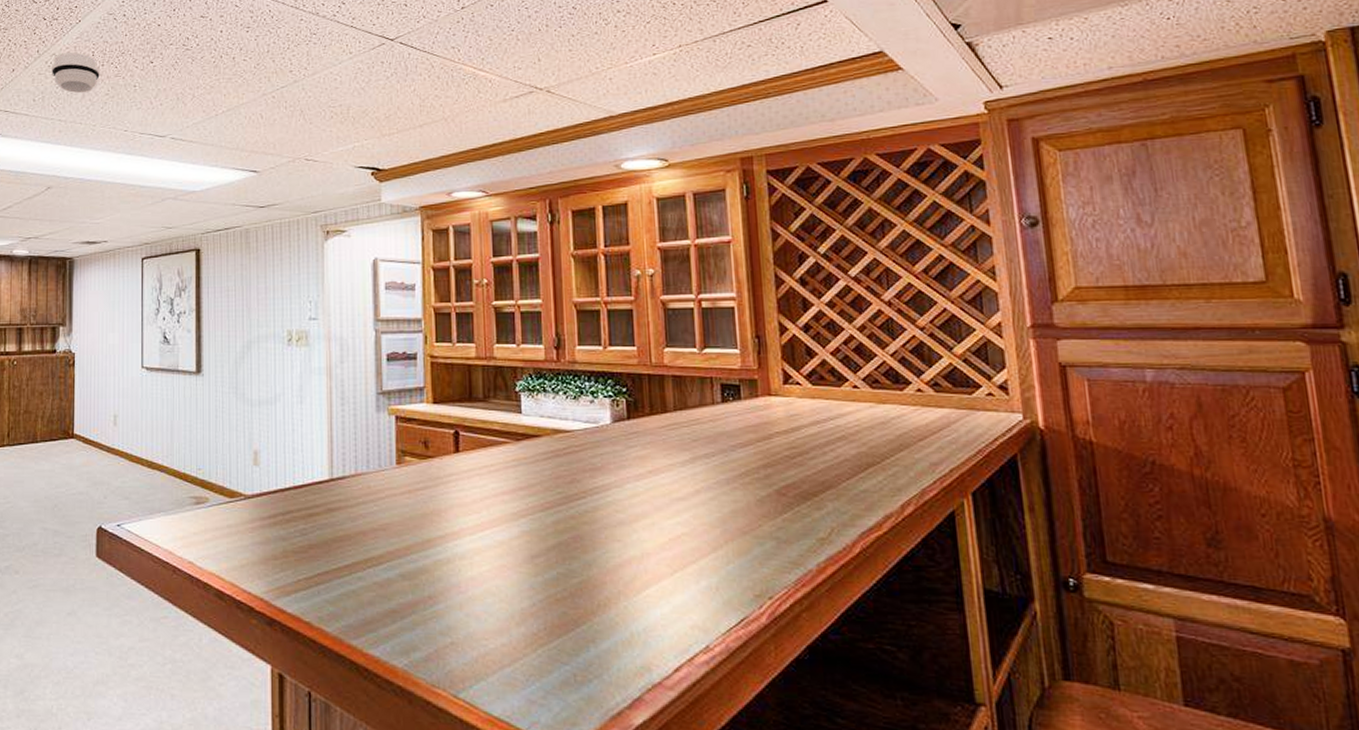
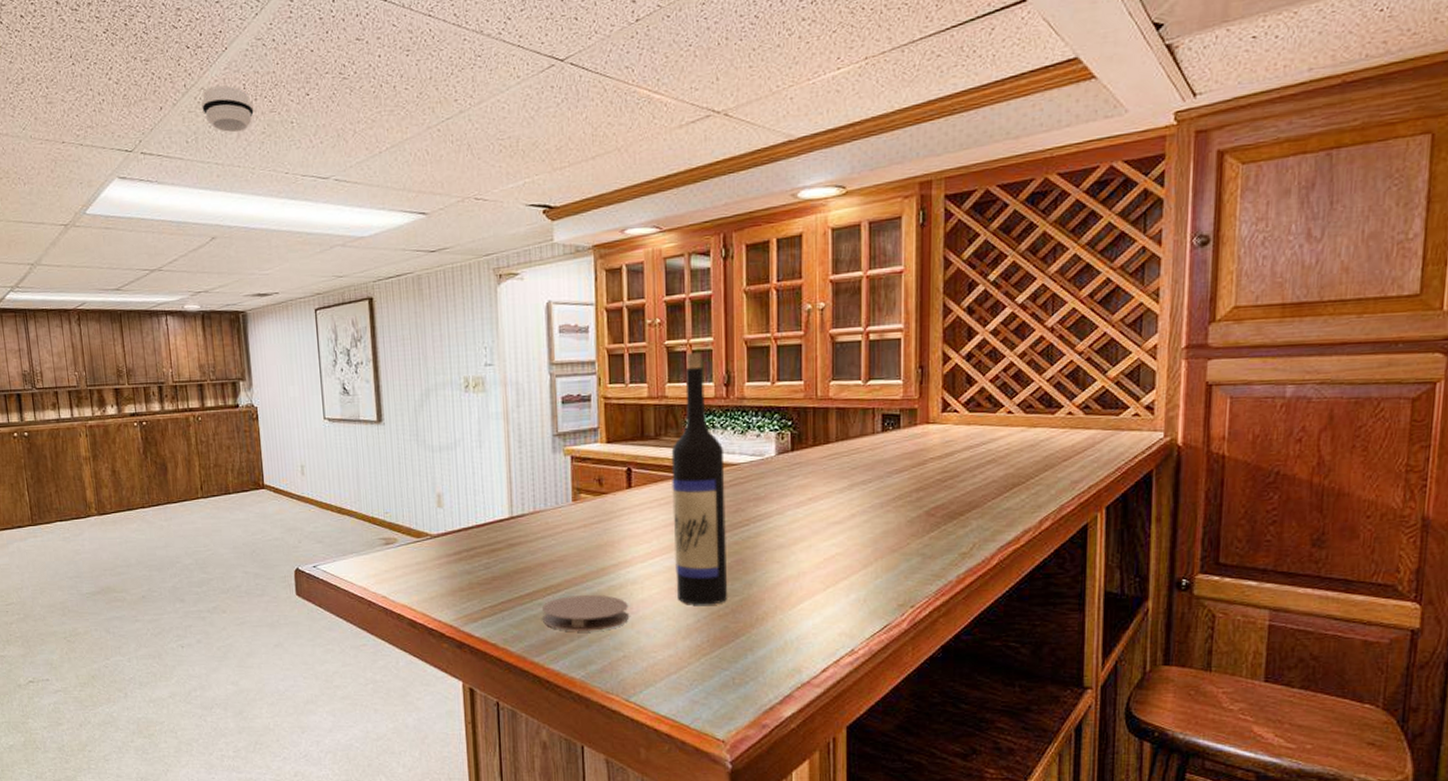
coaster: none [362,568,456,612] -> present [542,594,628,631]
wine bottle: none [501,313,566,587] -> present [671,352,728,605]

